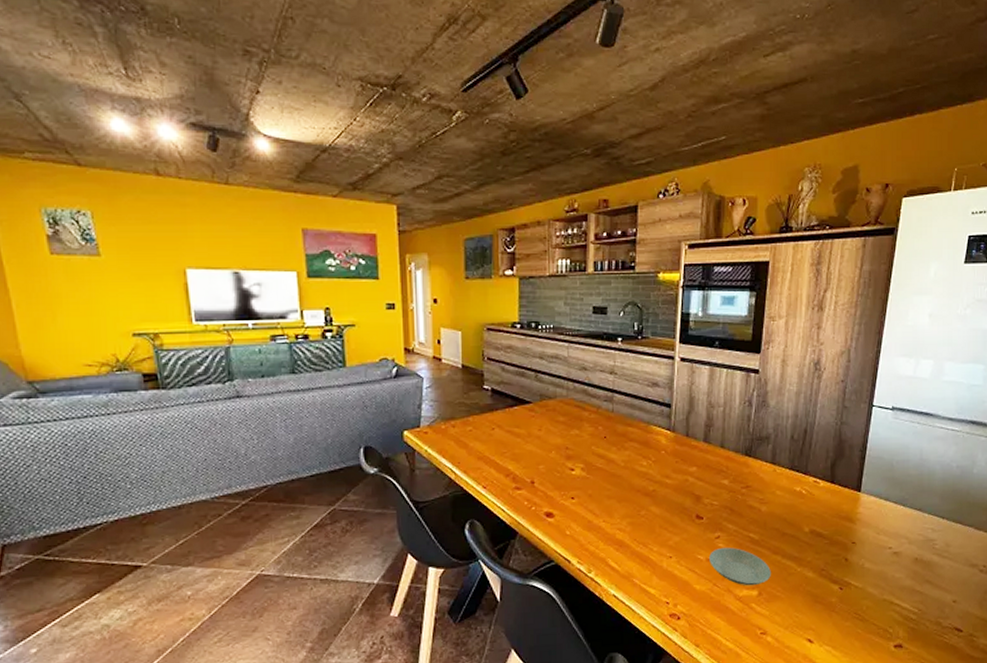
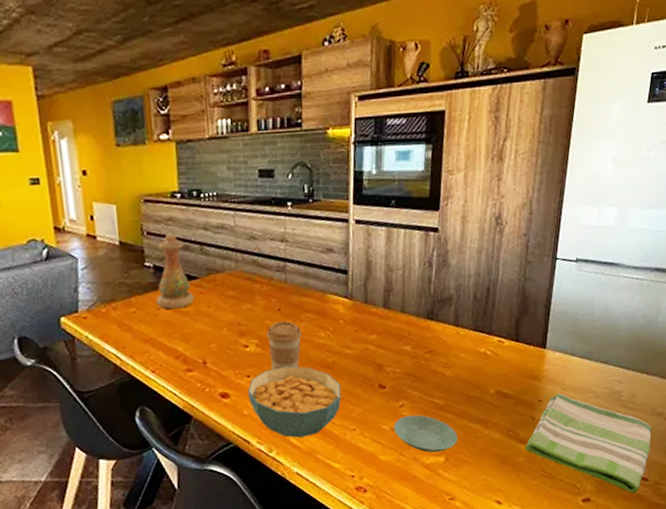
vase: none [491,360,527,430] -> present [155,233,195,310]
cereal bowl: none [571,491,660,561] -> present [247,366,342,438]
coffee cup: none [592,448,626,494] -> present [266,320,303,370]
dish towel: none [838,536,966,643] -> present [525,392,652,494]

